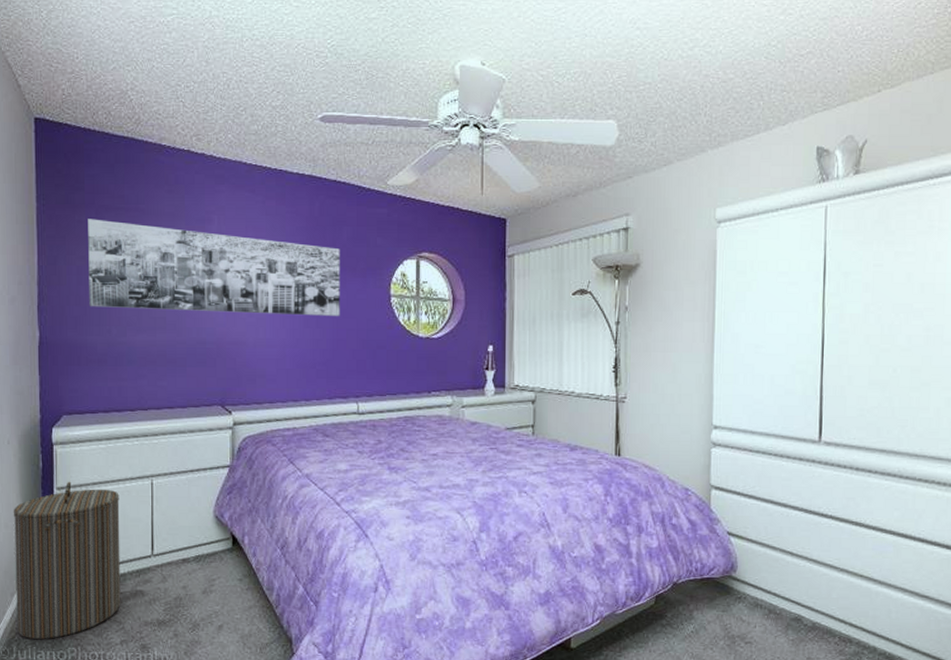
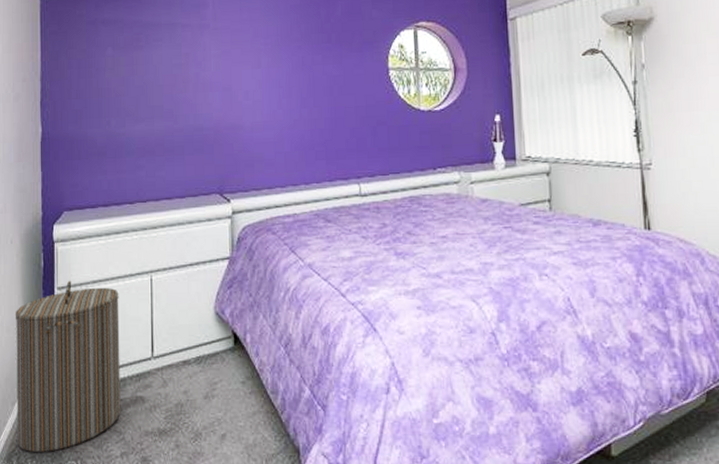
wall art: present [88,219,340,316] -> none [88,12,337,100]

